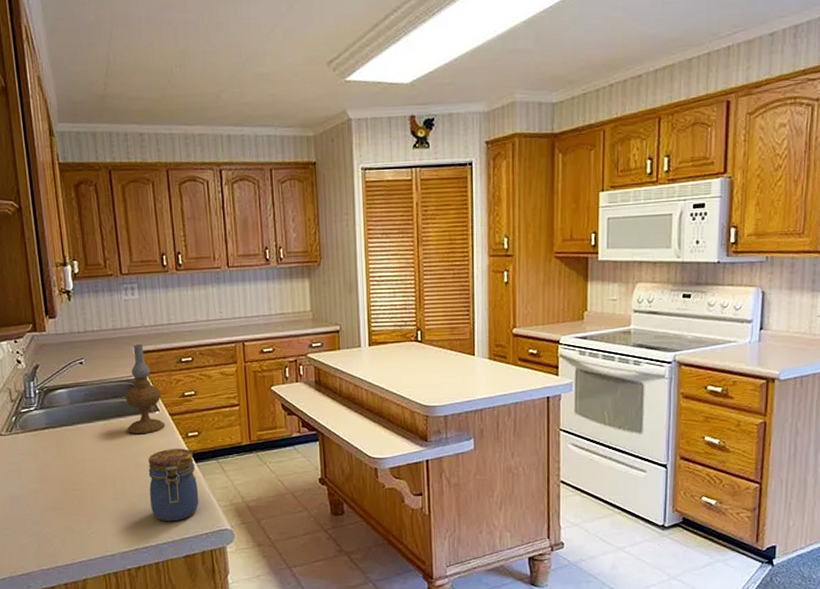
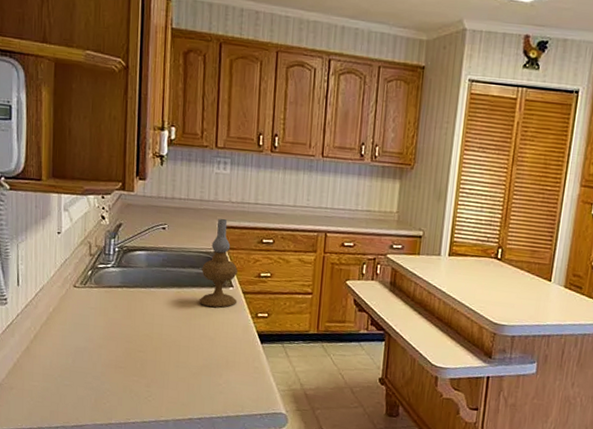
jar: present [148,448,199,522] -> none [211,325,260,398]

